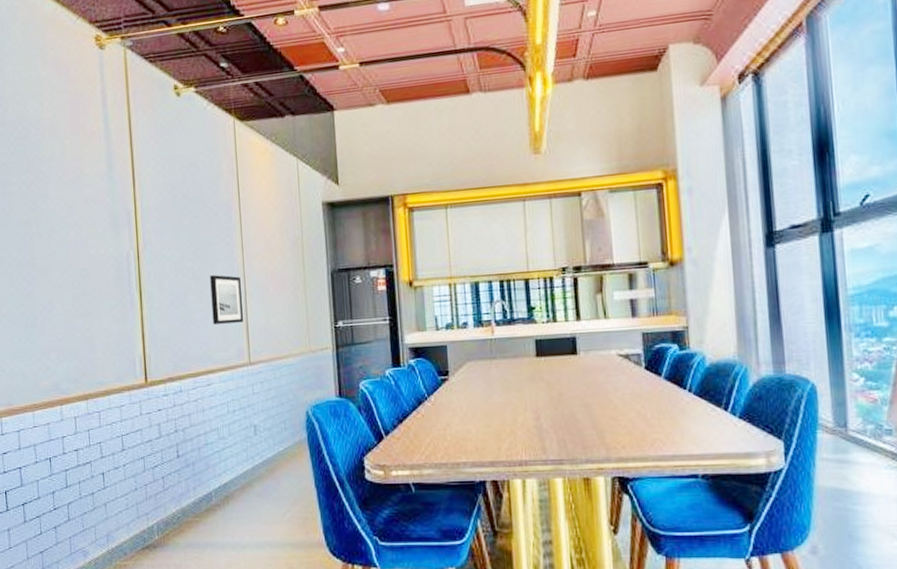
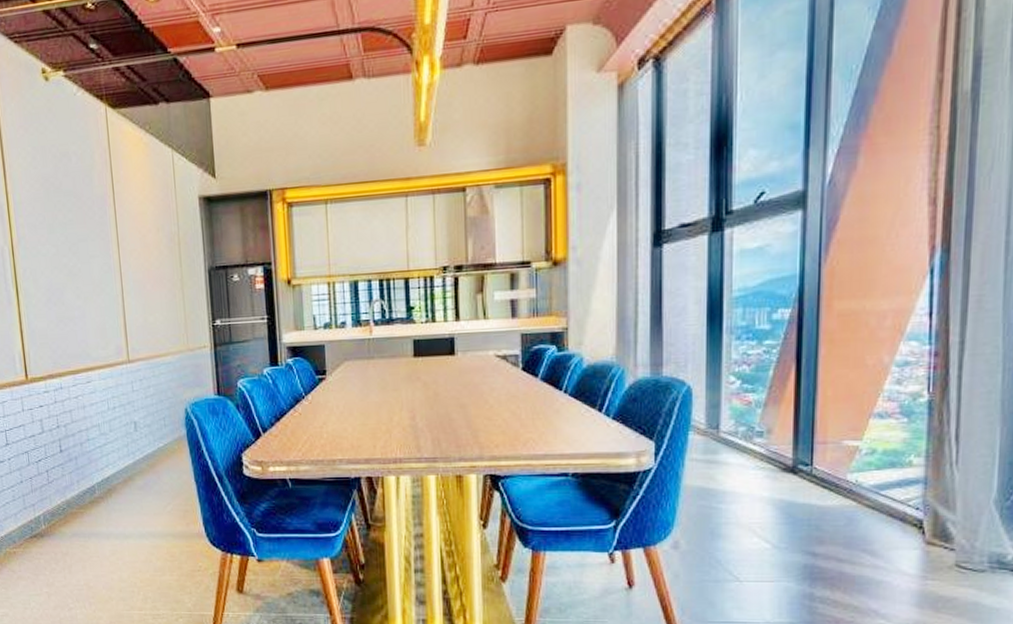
wall art: present [210,275,244,324] -> none [86,271,122,322]

